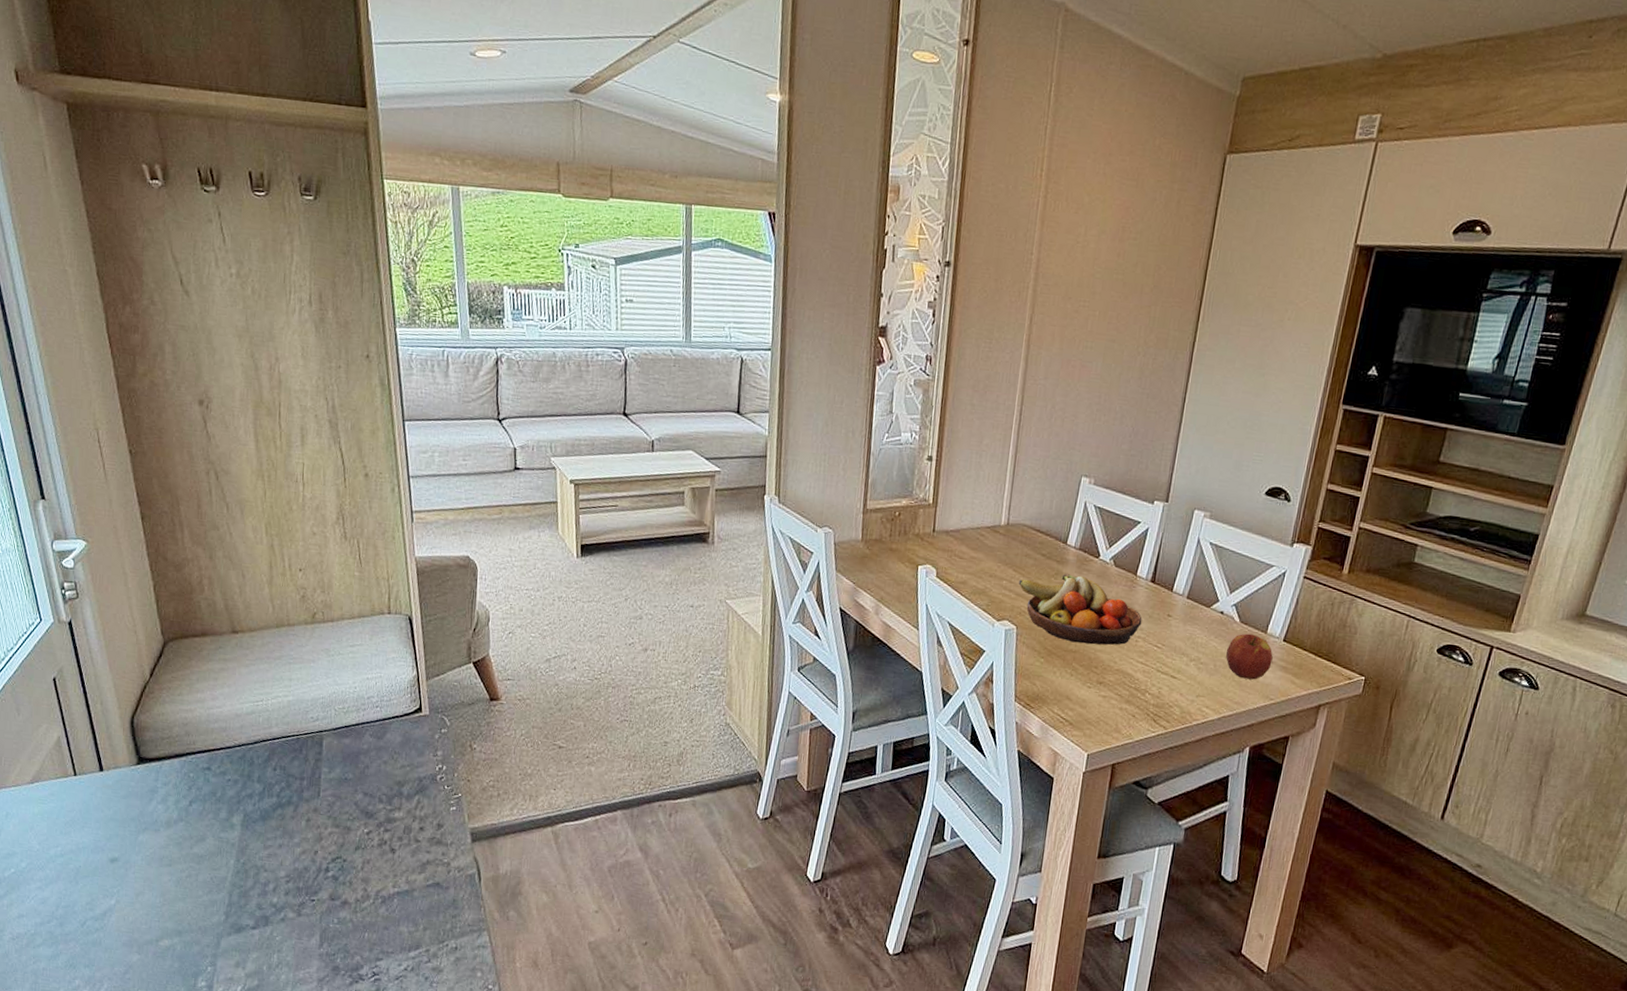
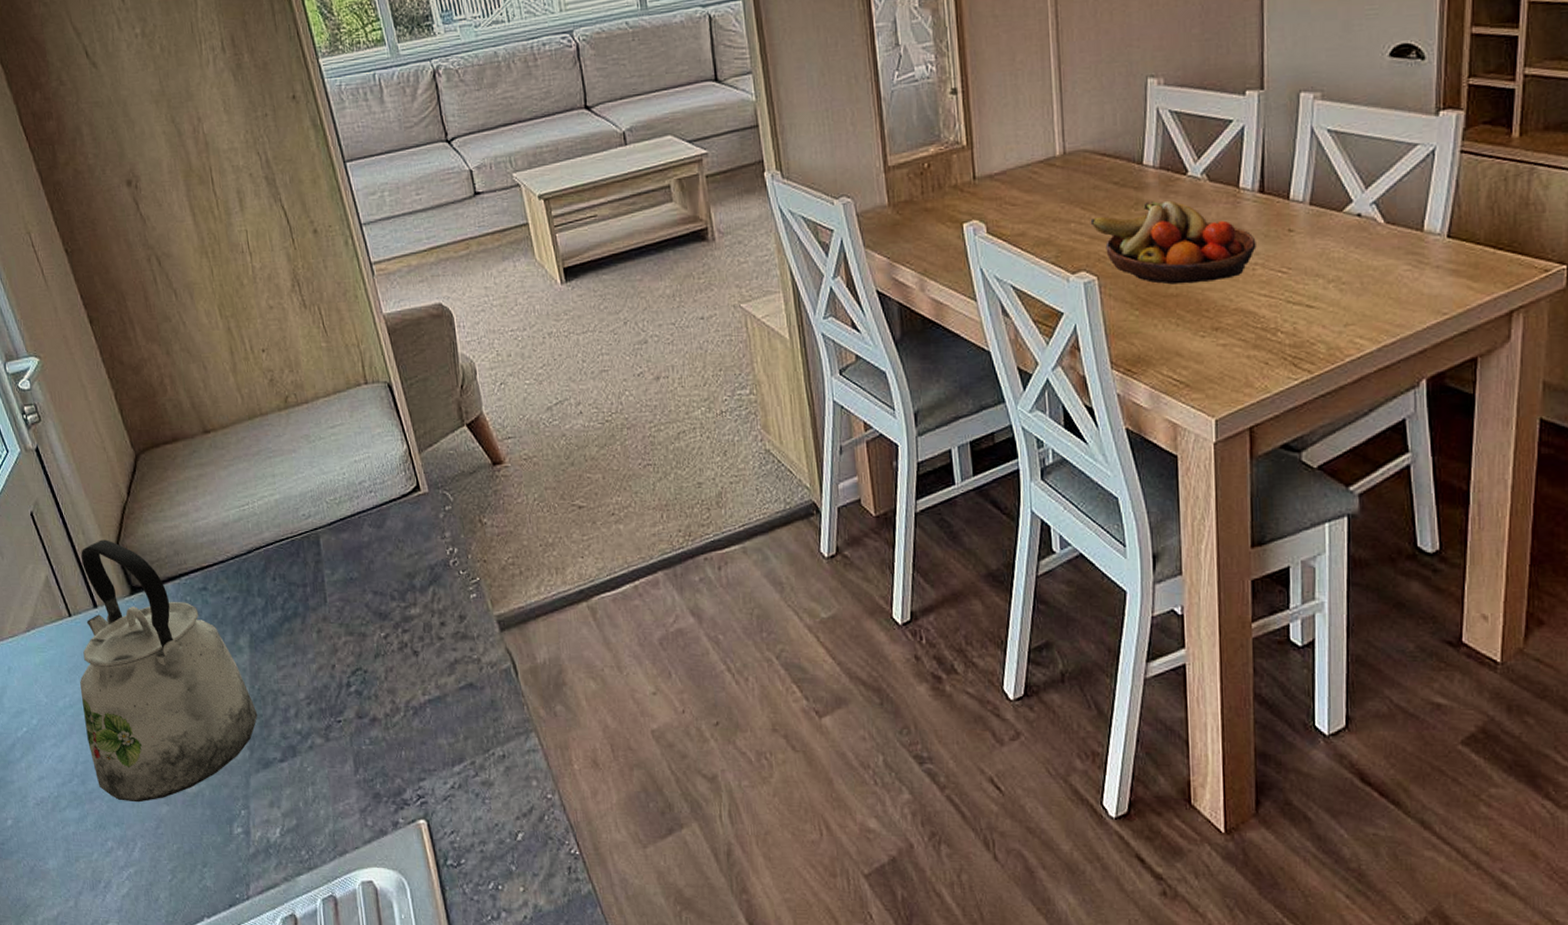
kettle: none [72,711,239,949] -> present [80,539,258,803]
apple: present [1225,633,1273,680] -> none [1373,235,1437,294]

